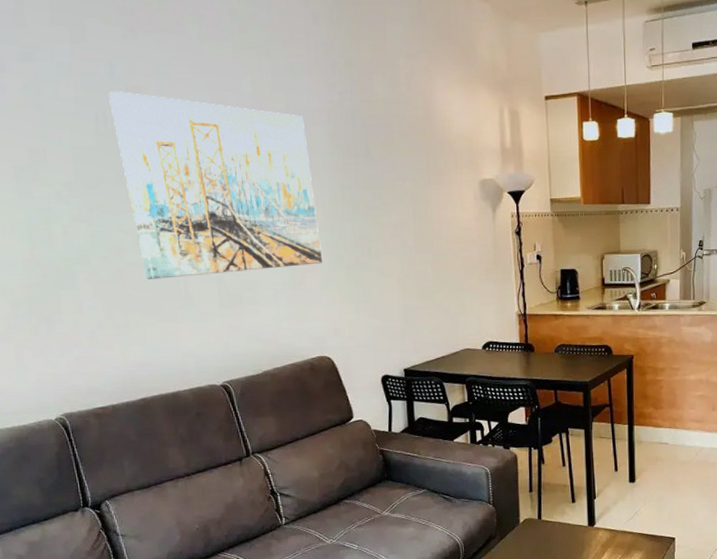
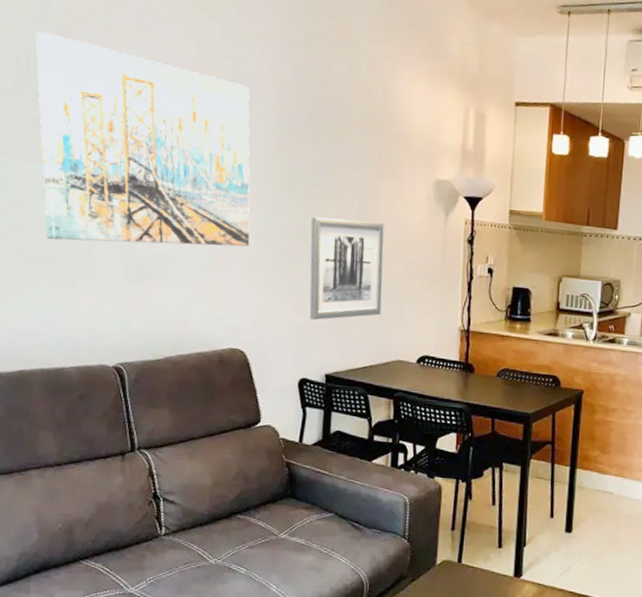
wall art: none [374,226,446,322] -> present [309,216,384,320]

